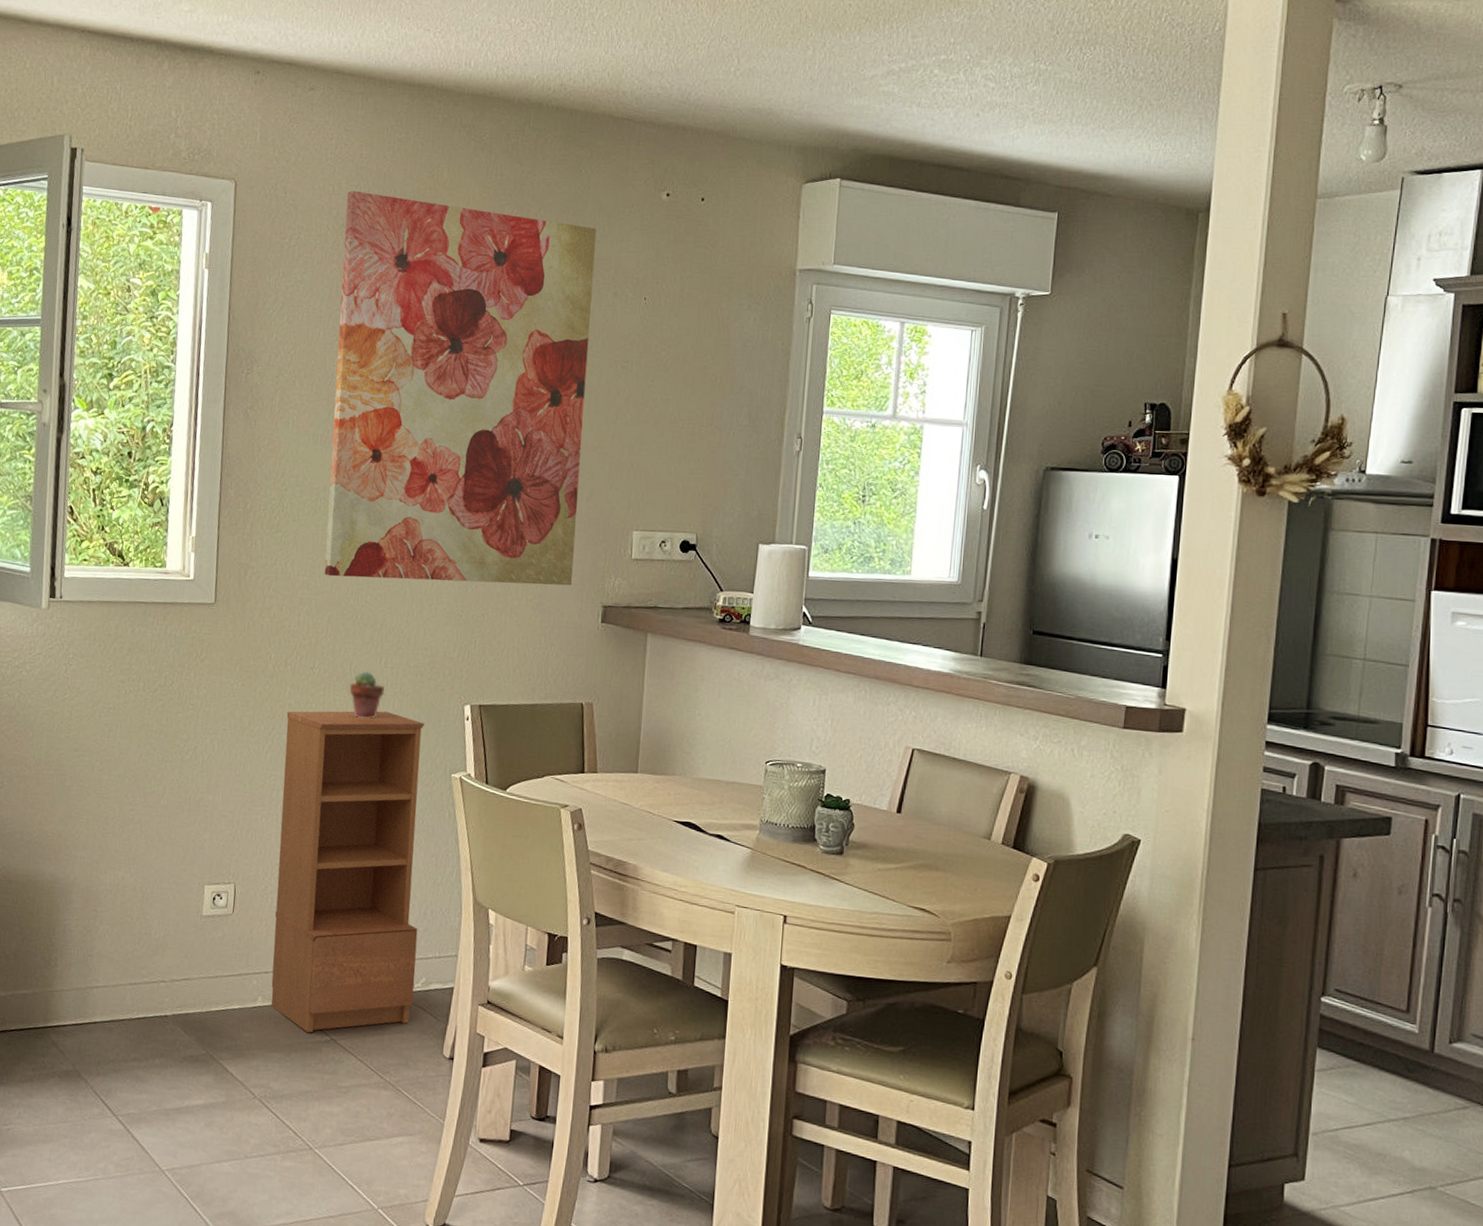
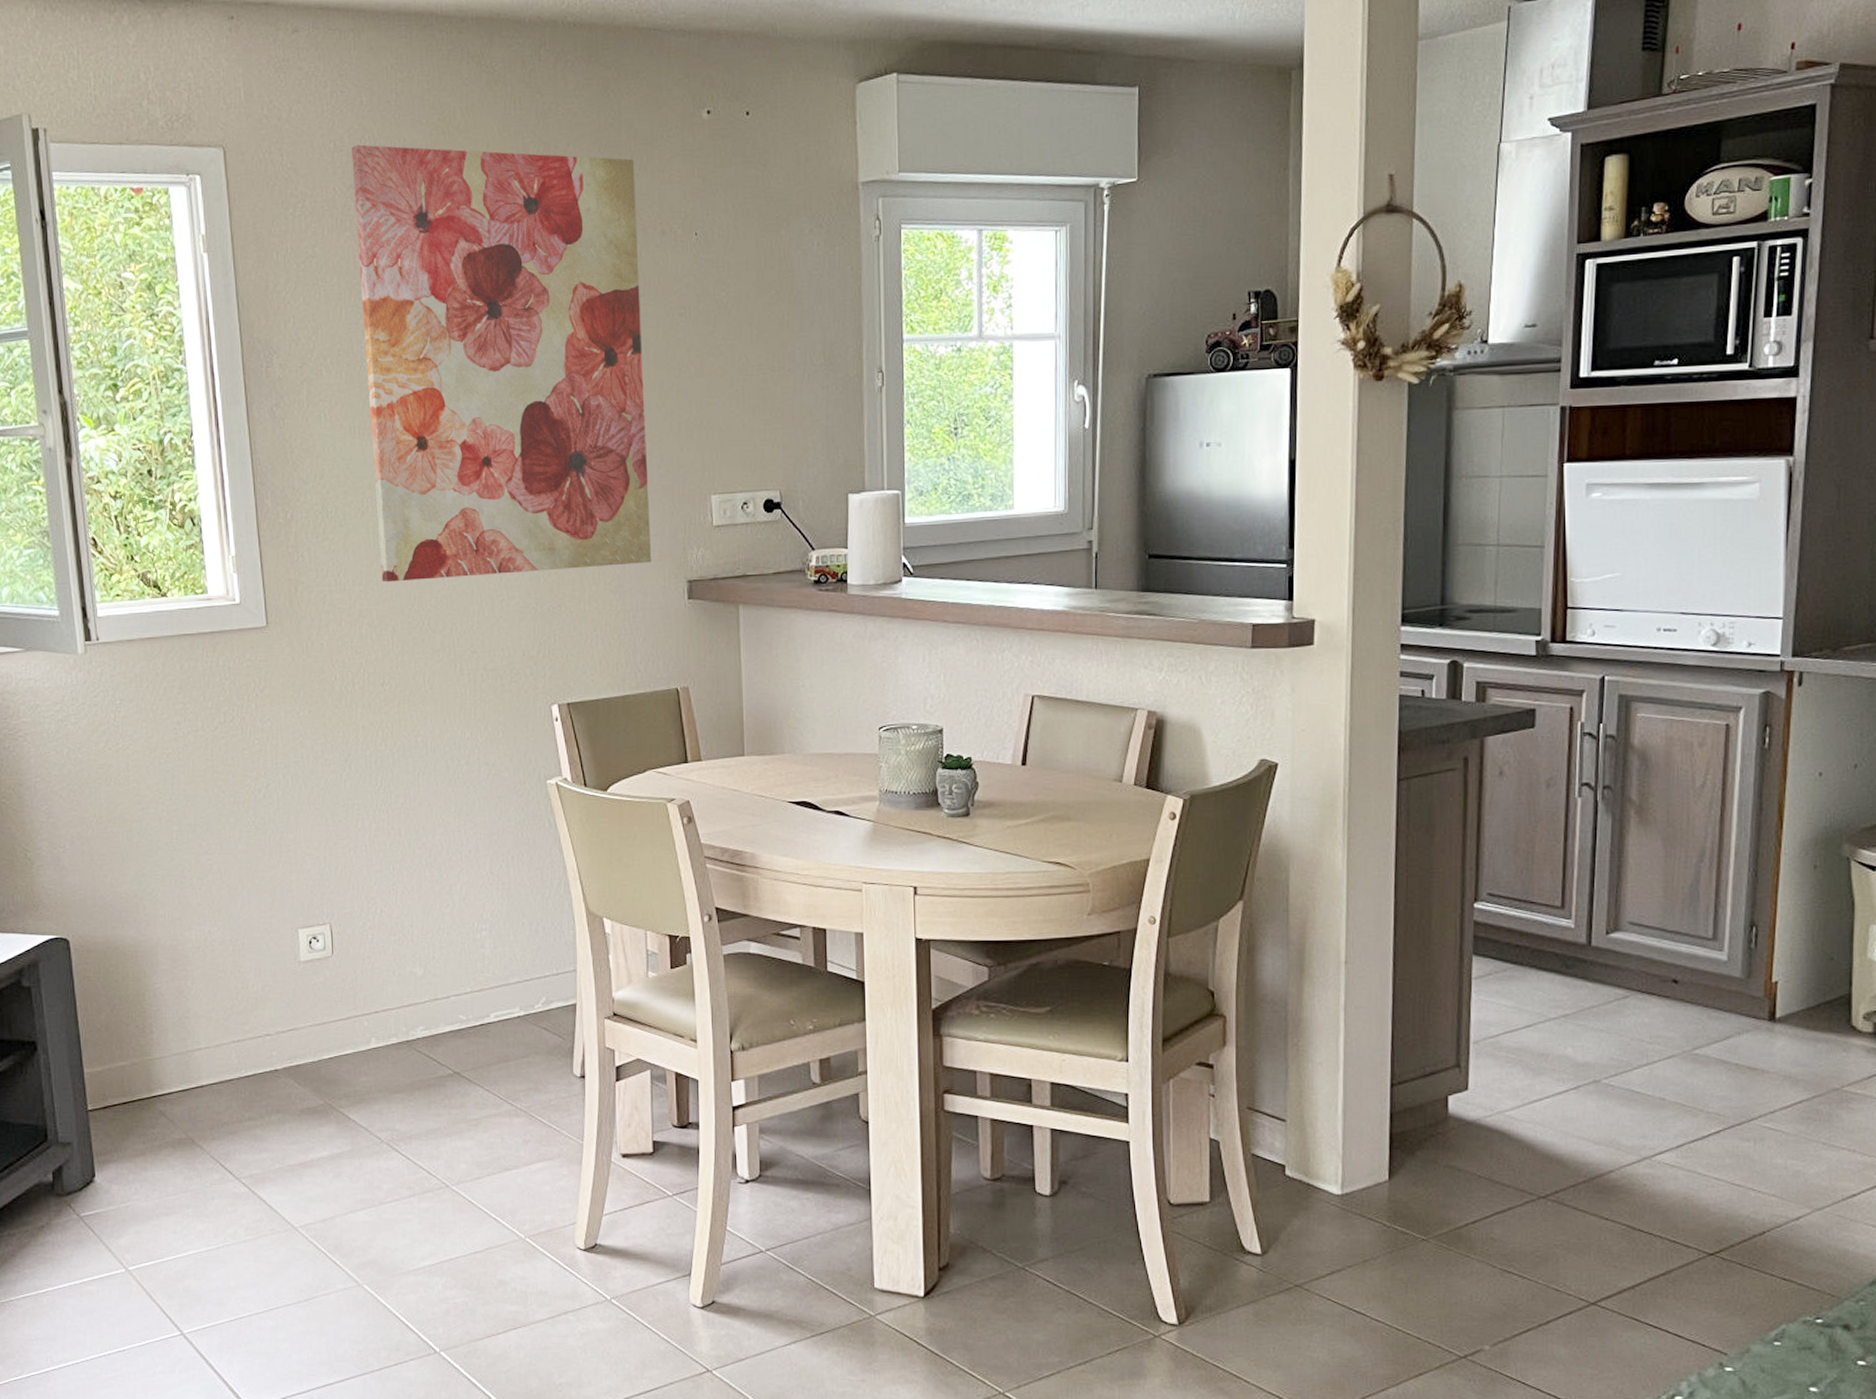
bookcase: present [271,711,425,1033] -> none [361,722,535,1069]
potted succulent: present [349,671,385,719] -> none [425,681,464,732]

